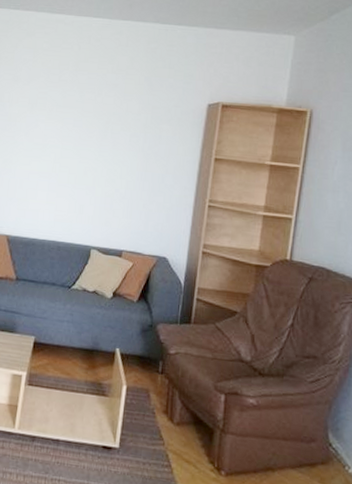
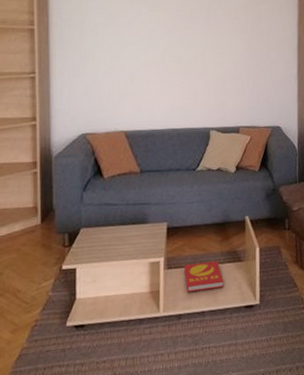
book: none [44,385,84,420] -> present [184,260,224,292]

